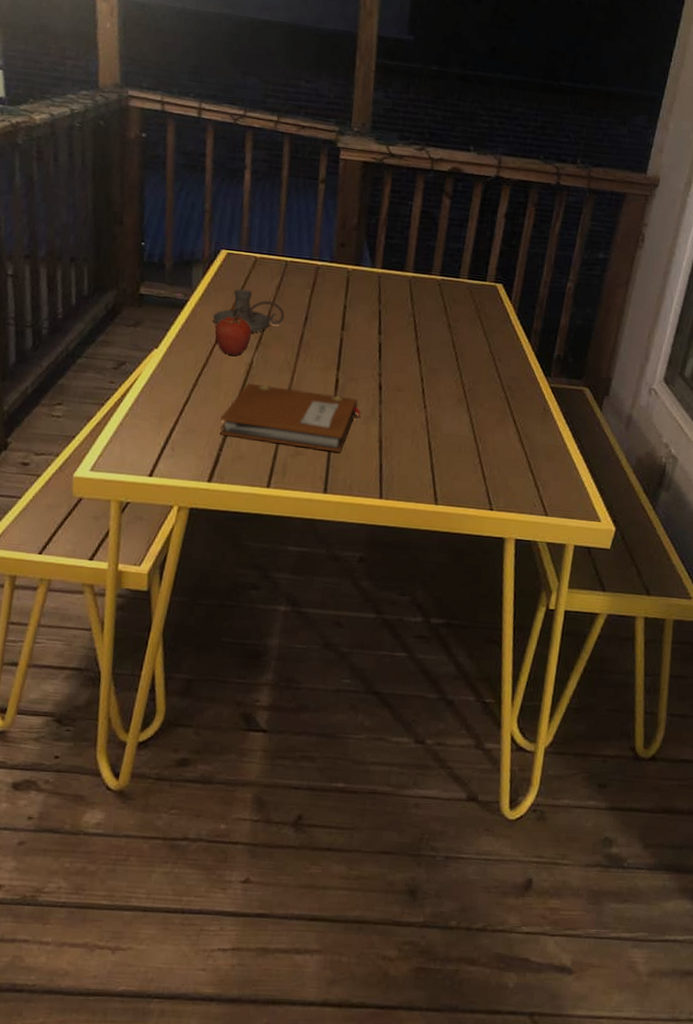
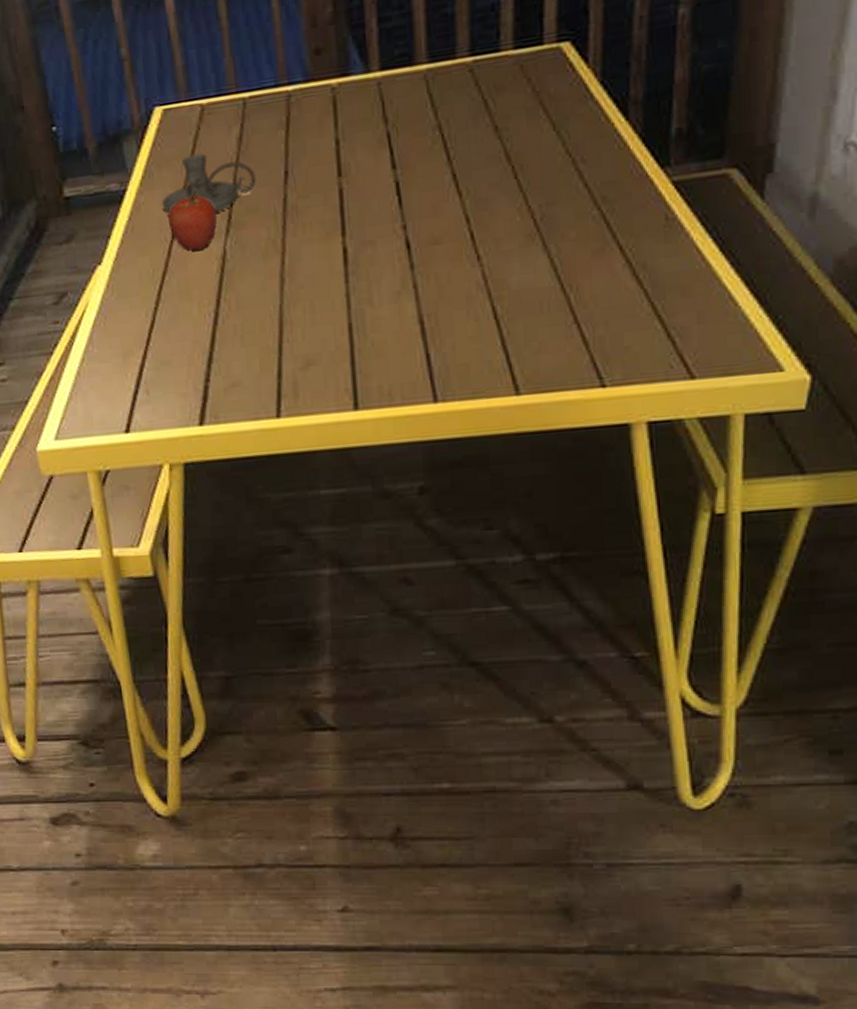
notebook: present [220,383,361,453] -> none [198,269,387,360]

